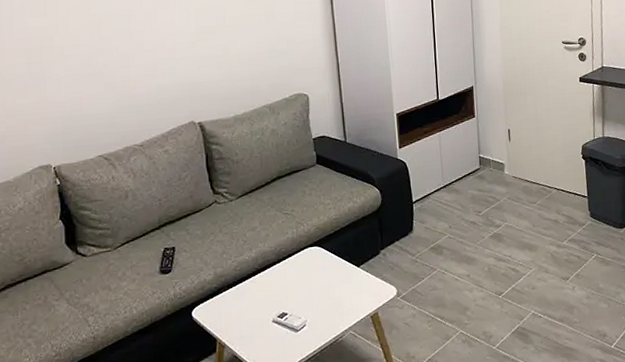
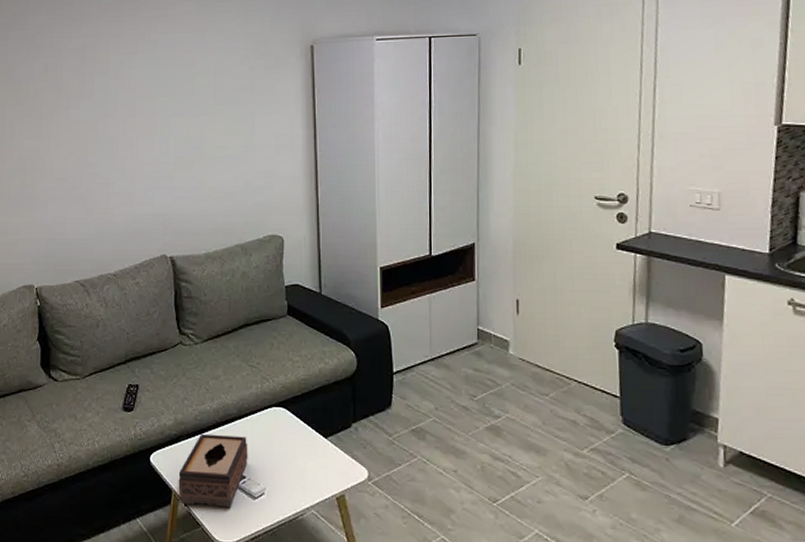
tissue box: none [222,278,289,349] -> present [178,433,248,508]

